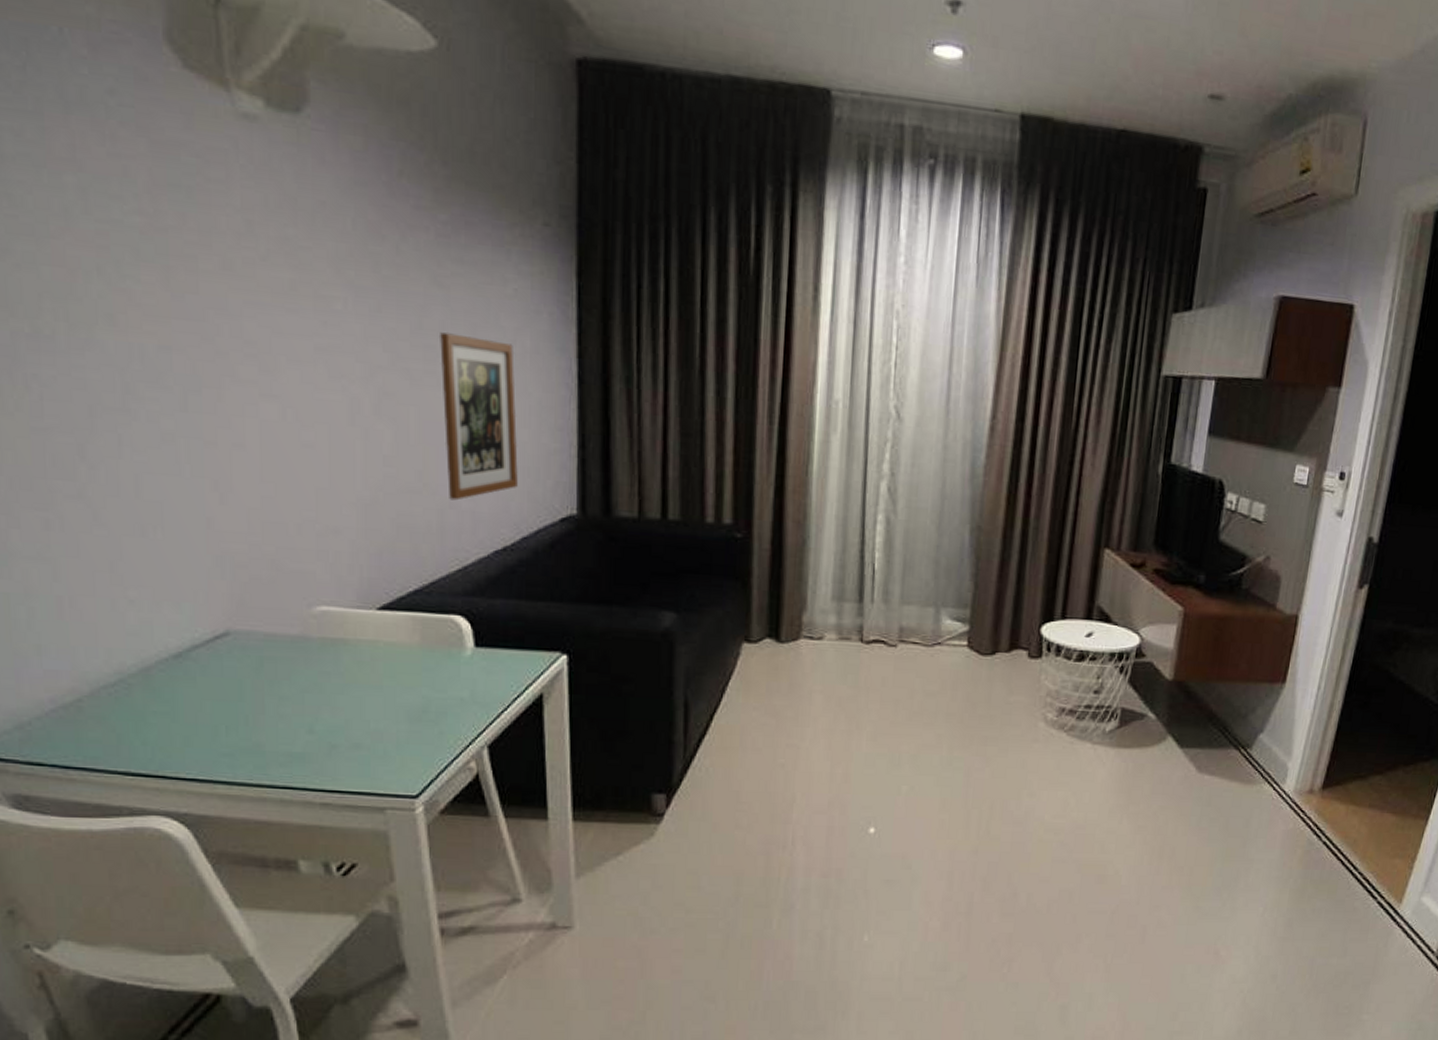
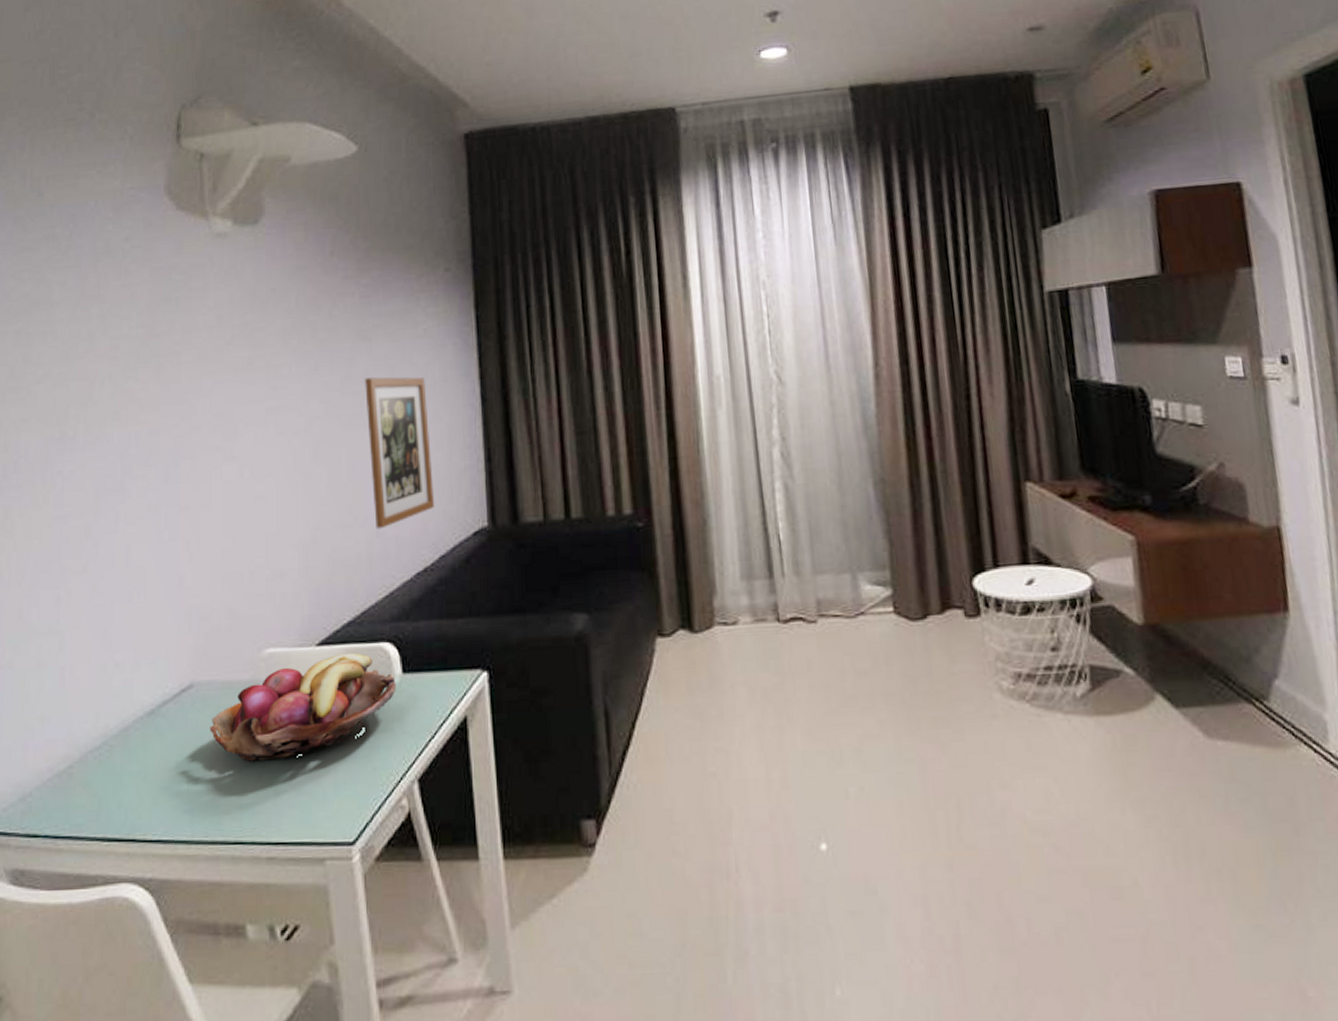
fruit basket: none [251,620,467,714] -> present [209,652,396,762]

